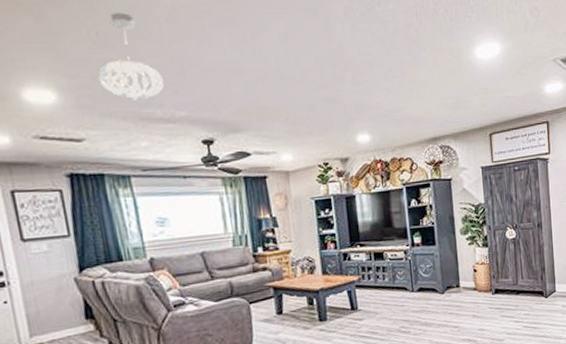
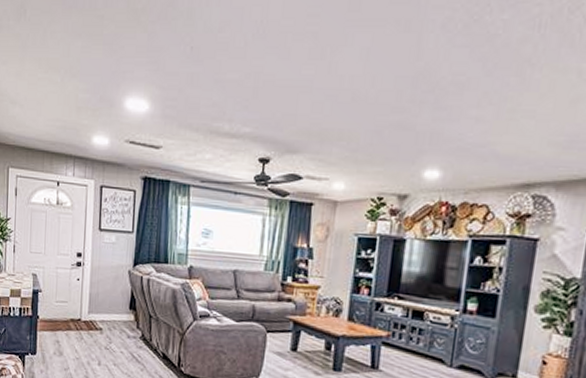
pendant light: present [98,12,164,101] -> none [184,28,237,114]

